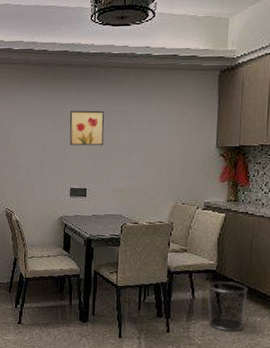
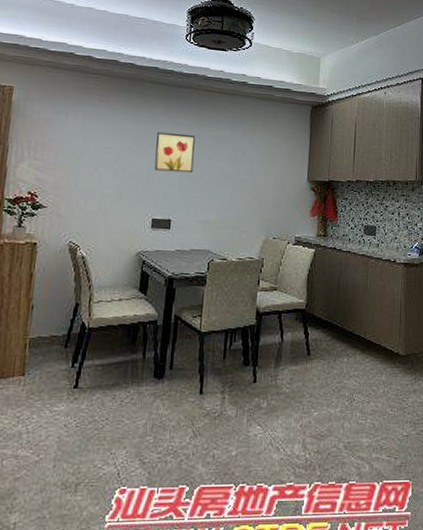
waste bin: present [206,281,248,332] -> none [295,321,336,375]

